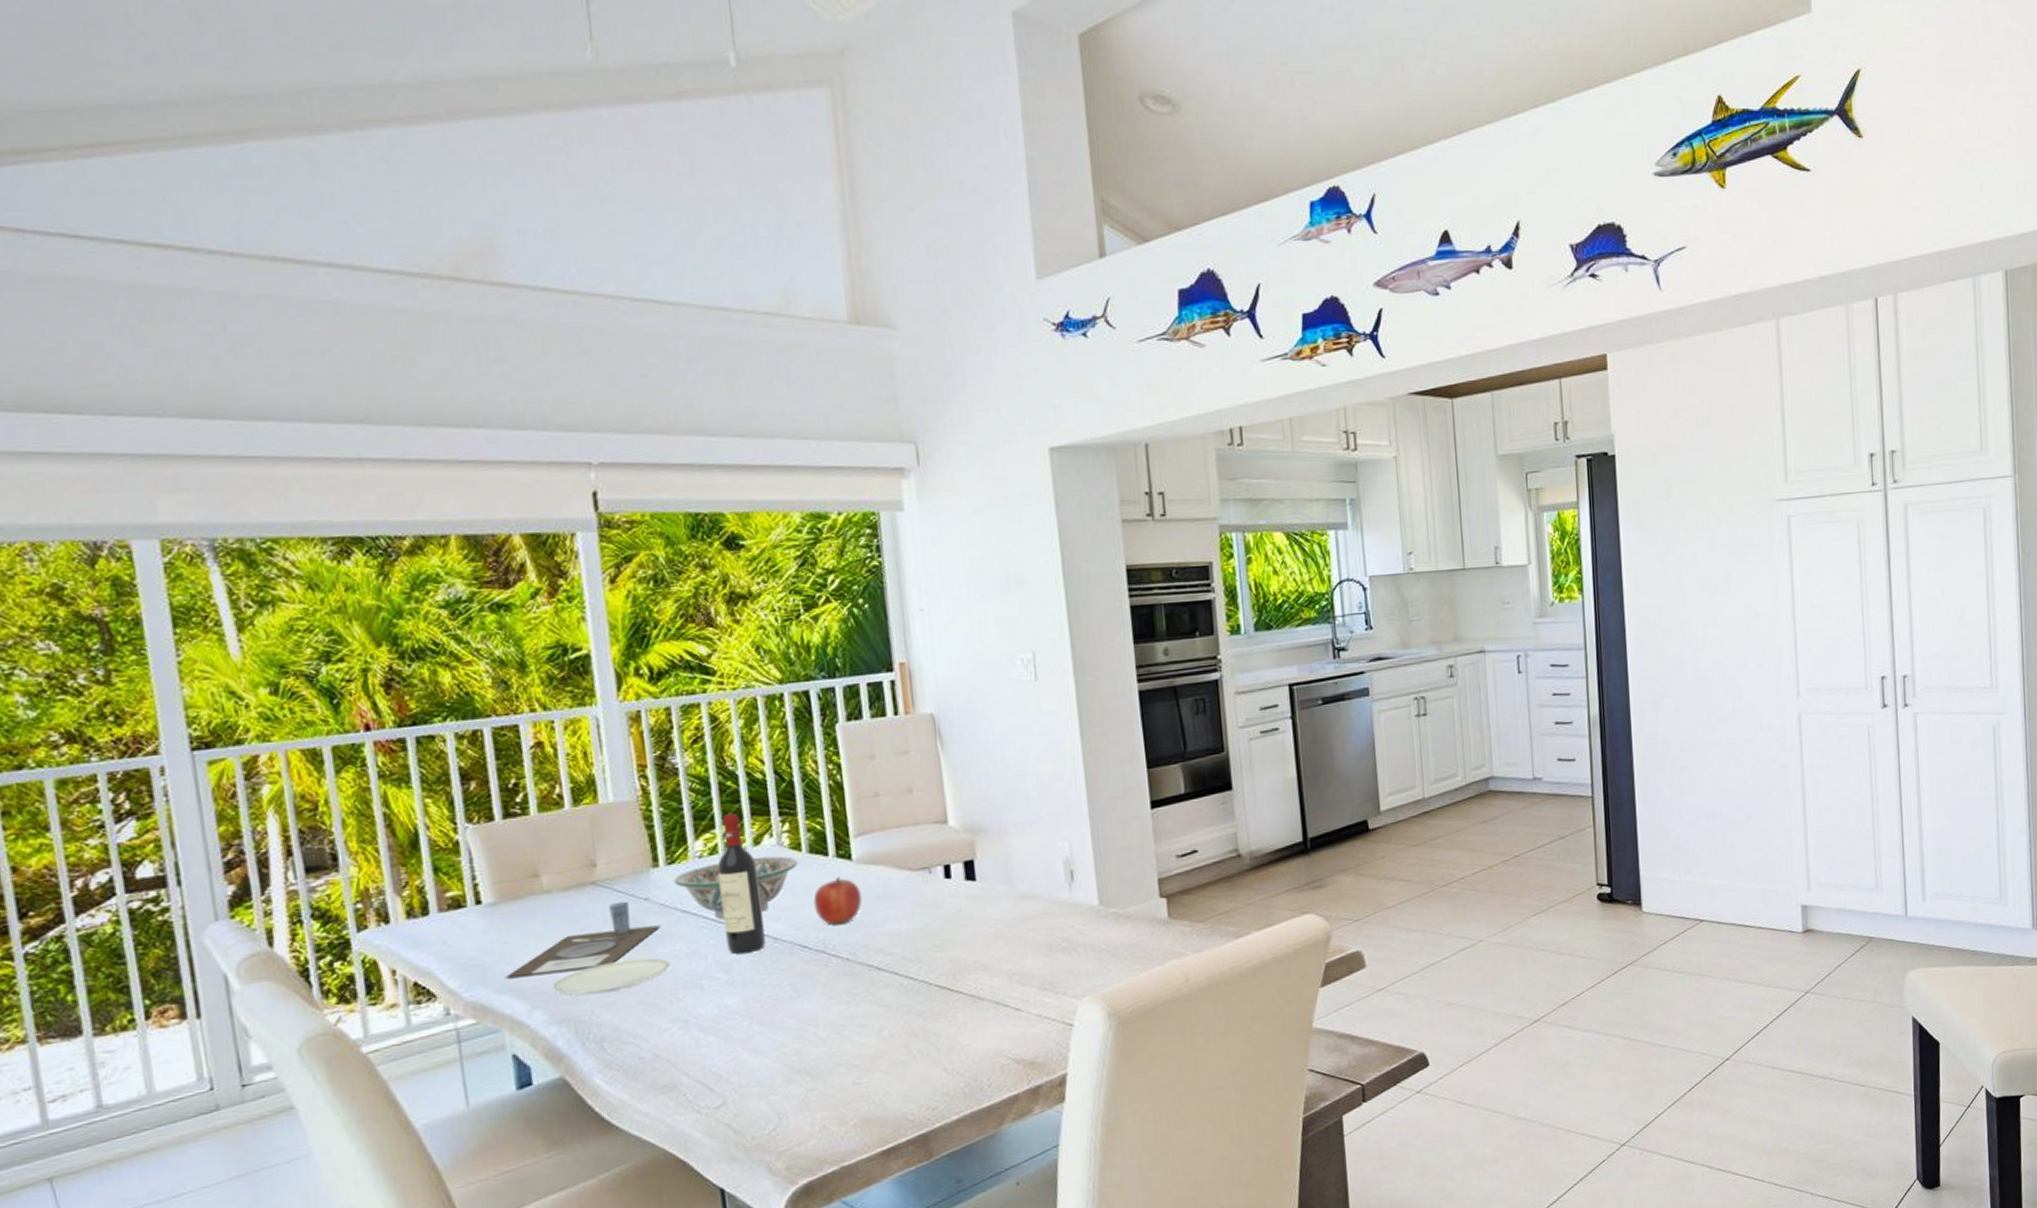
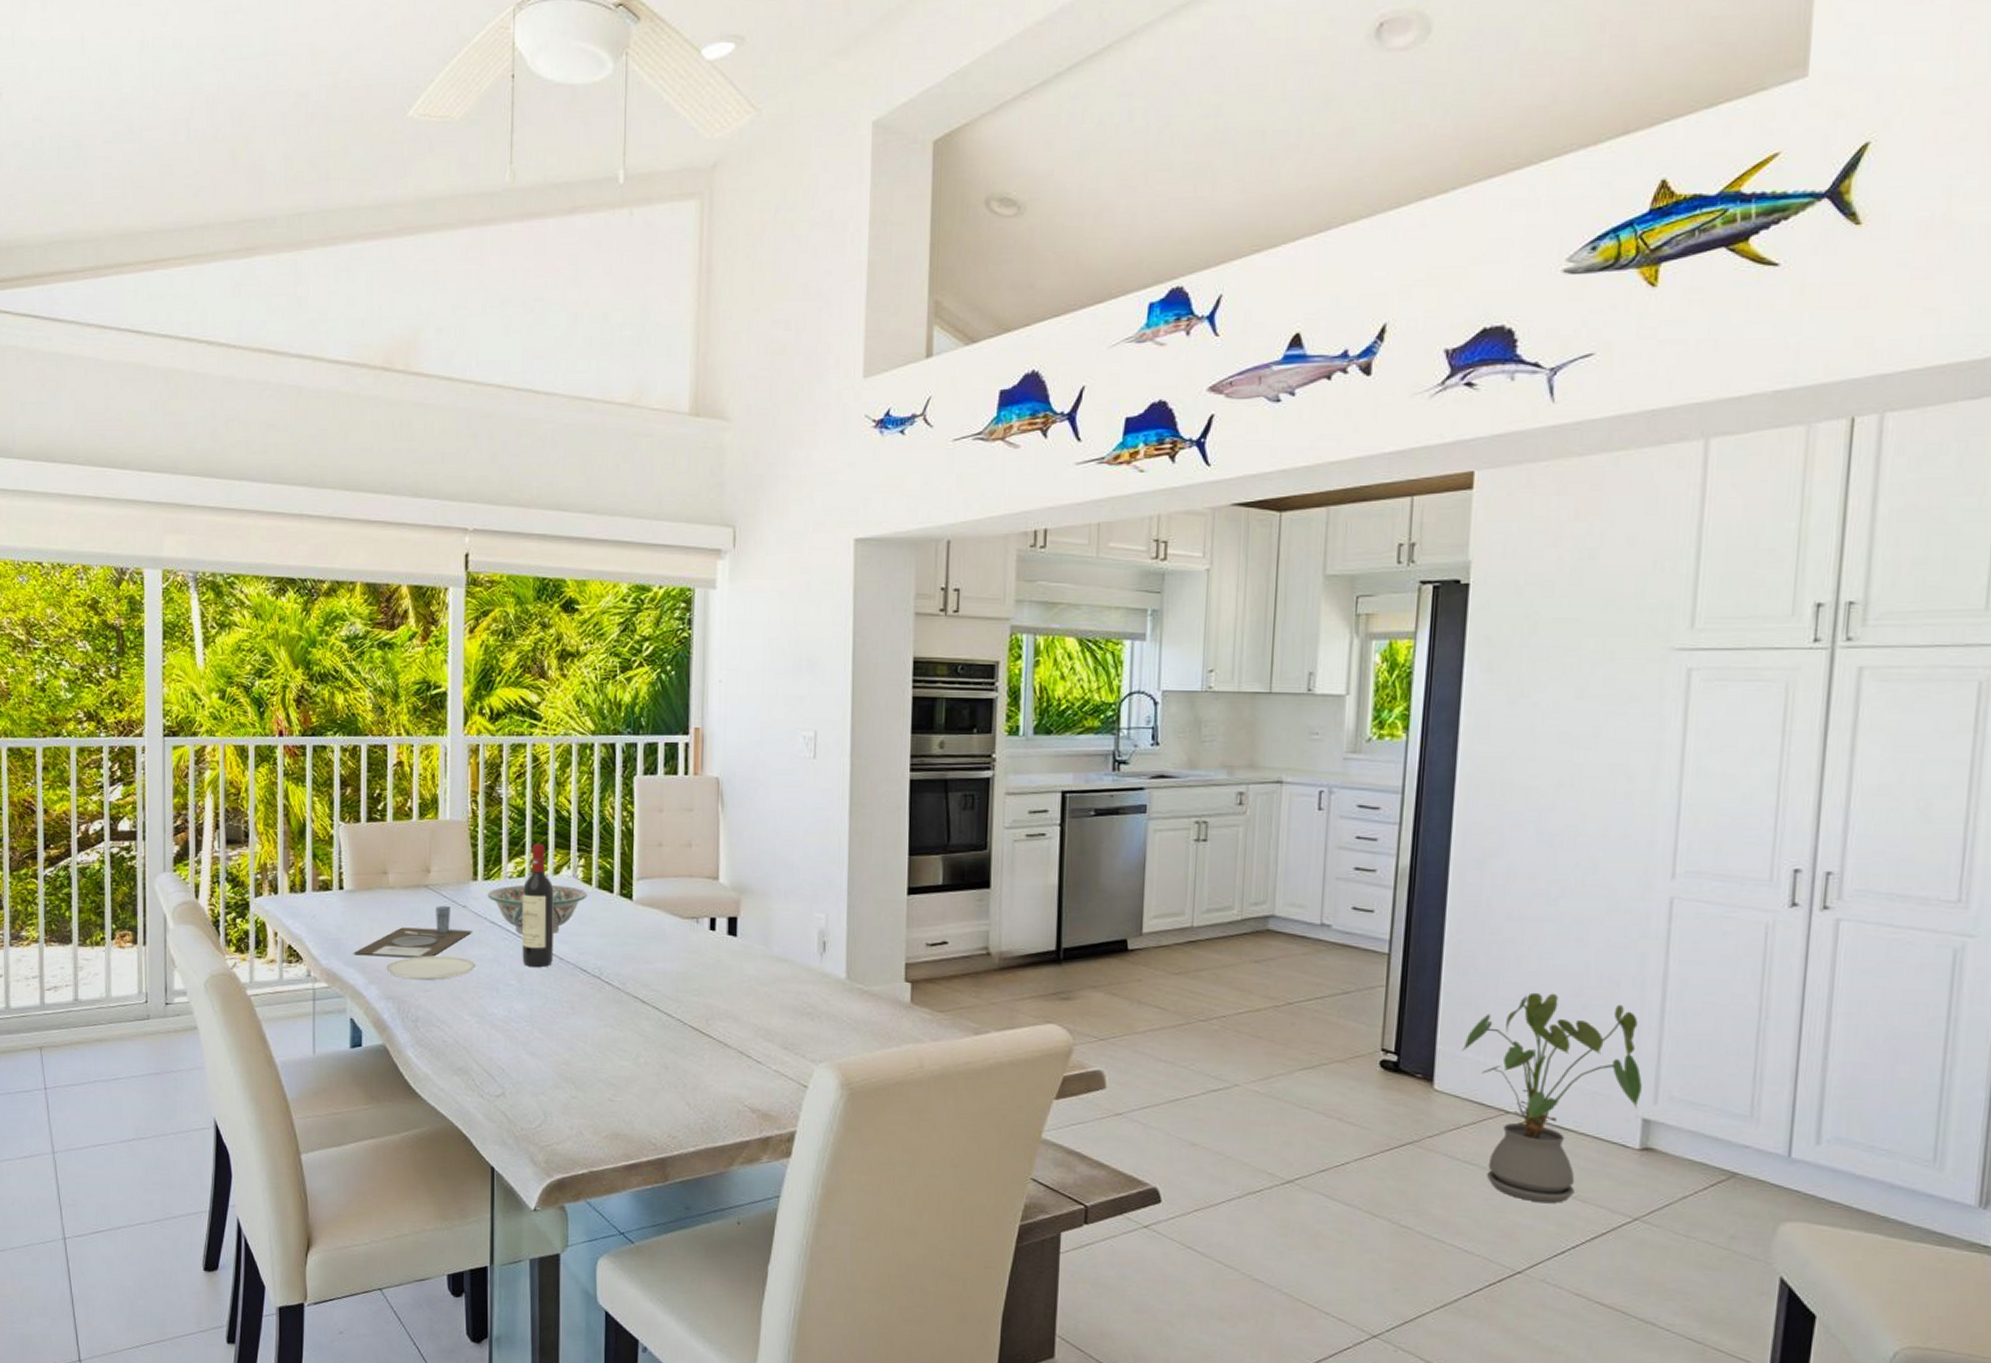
fruit: present [813,877,863,924] -> none [596,913,637,955]
house plant: none [1660,809,1798,995] -> present [1461,992,1642,1203]

